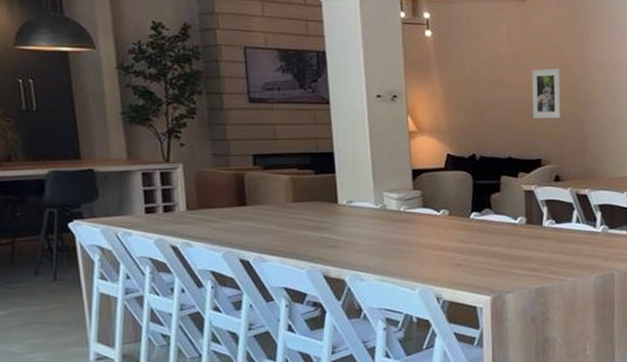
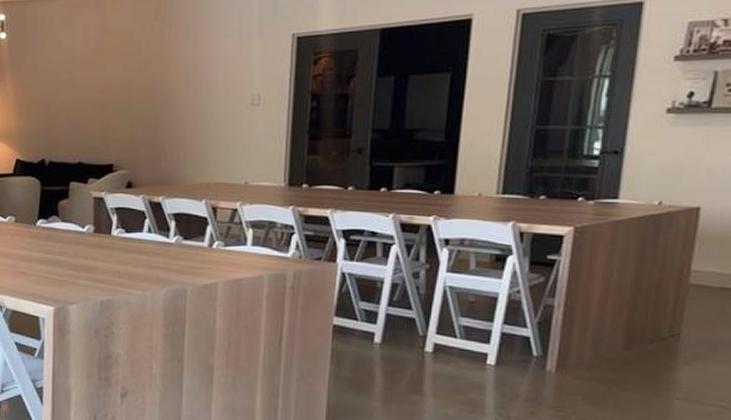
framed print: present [532,69,561,118] -> none [106,67,137,121]

